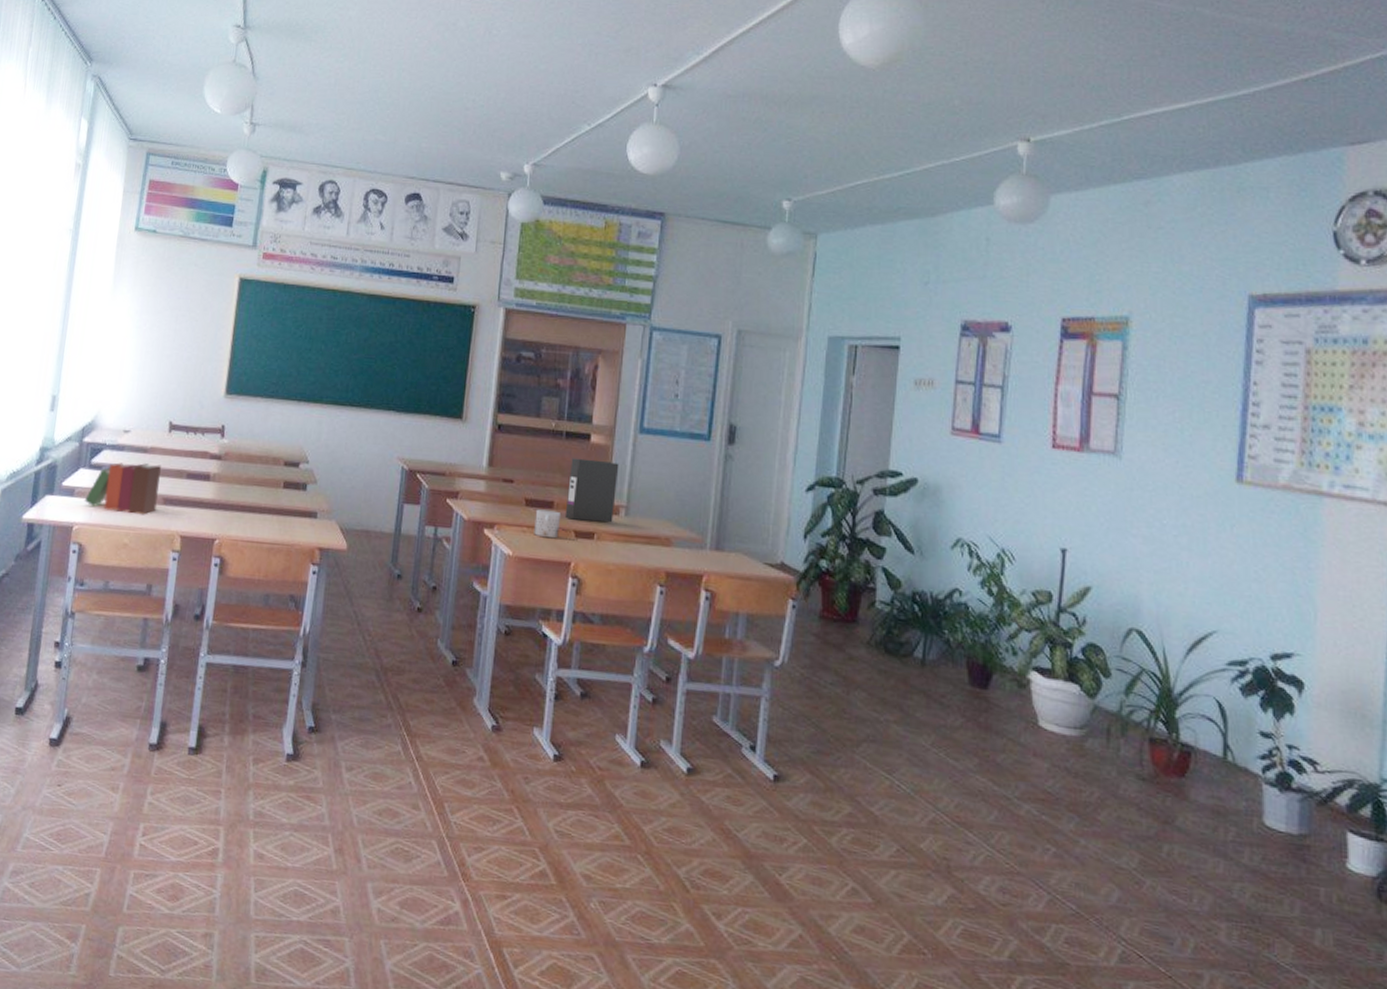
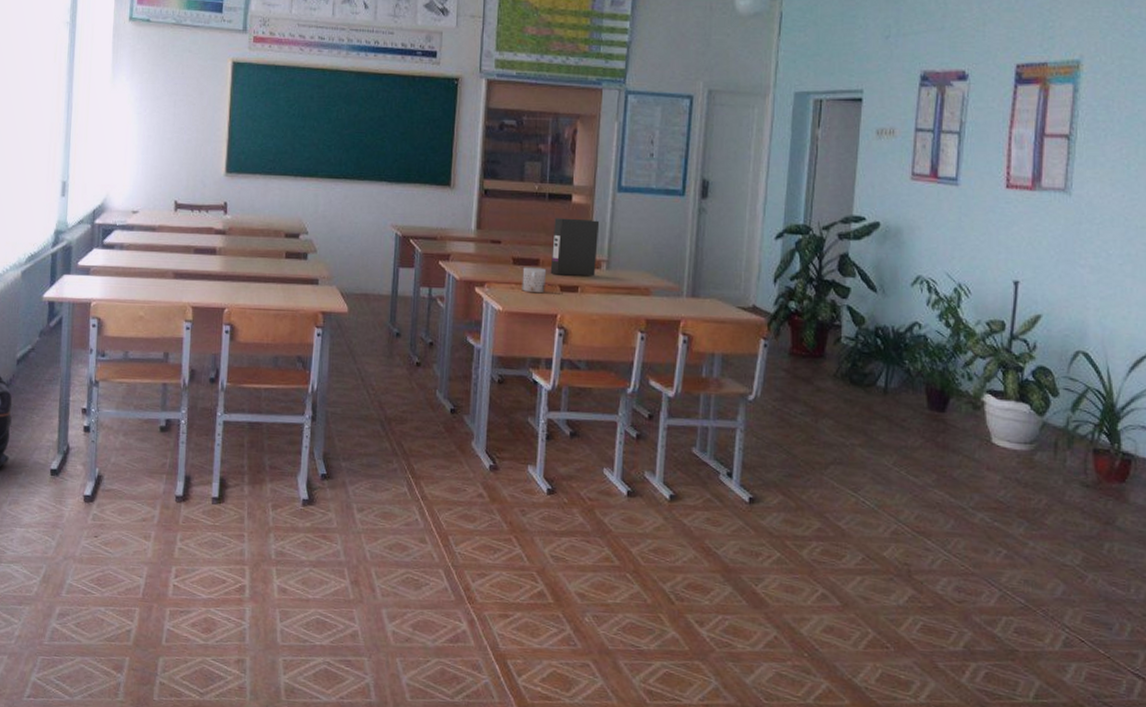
books: present [84,463,161,515] -> none [99,241,170,289]

